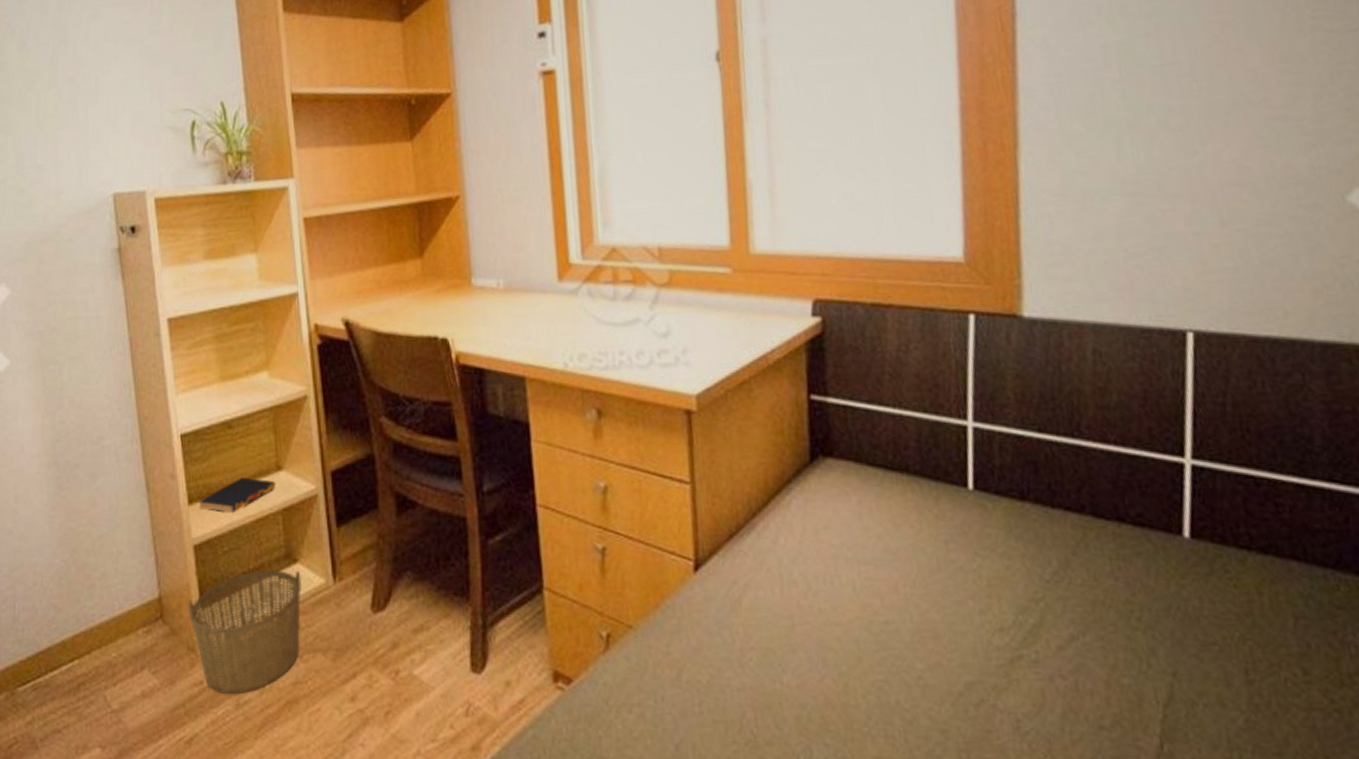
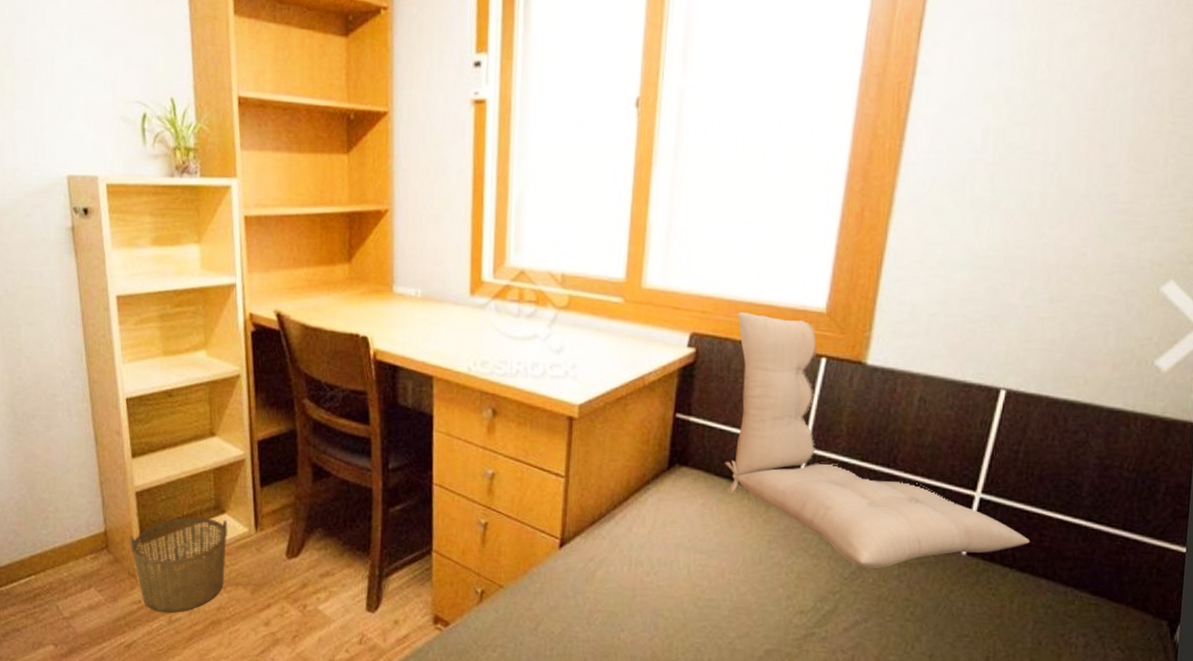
book: present [199,477,275,513] -> none [141,439,209,468]
seat cushion: none [863,271,1266,565] -> present [725,313,1031,568]

